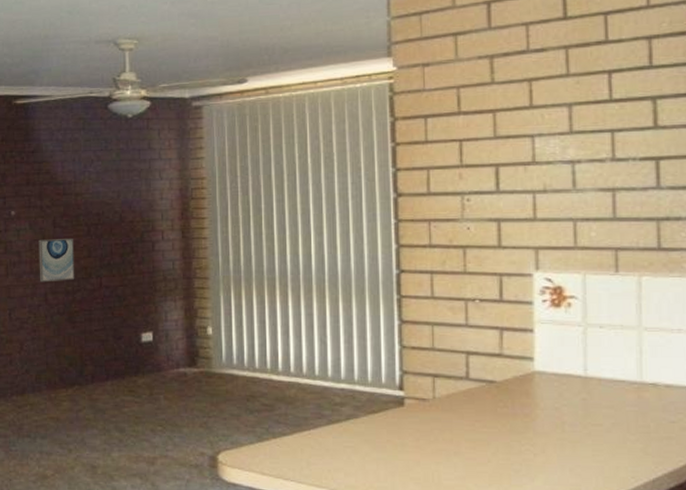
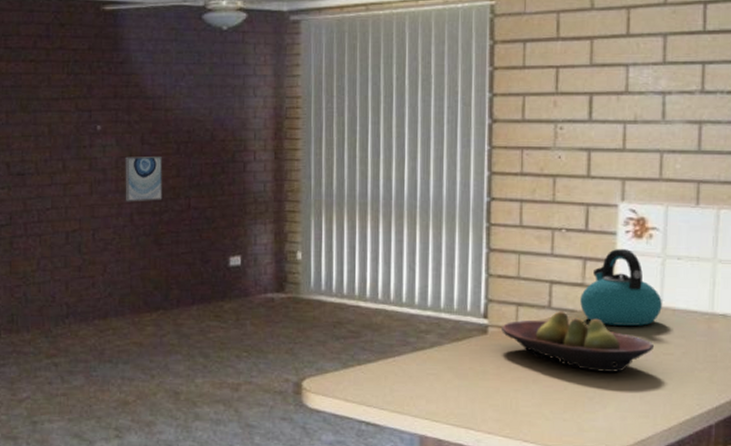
fruit bowl: none [419,382,582,444] -> present [502,311,655,372]
kettle: none [499,319,586,396] -> present [580,249,662,326]

